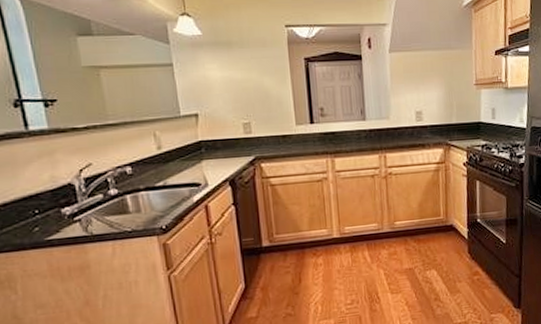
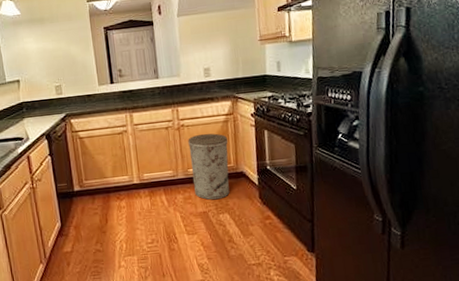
trash can: none [395,183,439,256] -> present [188,133,230,200]

